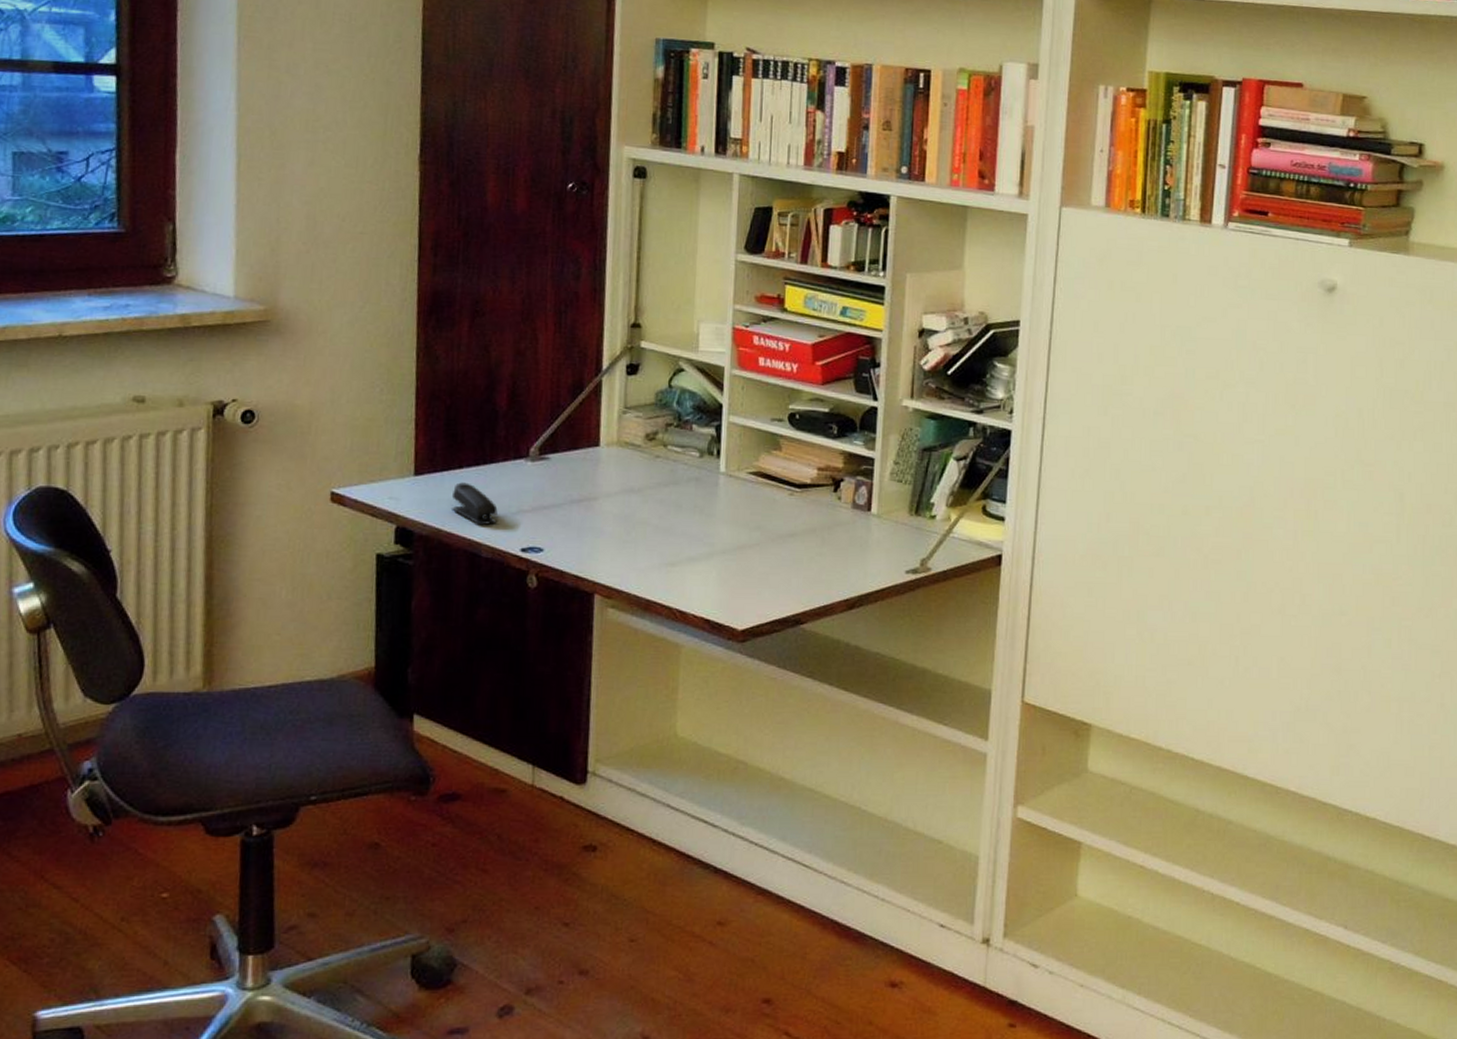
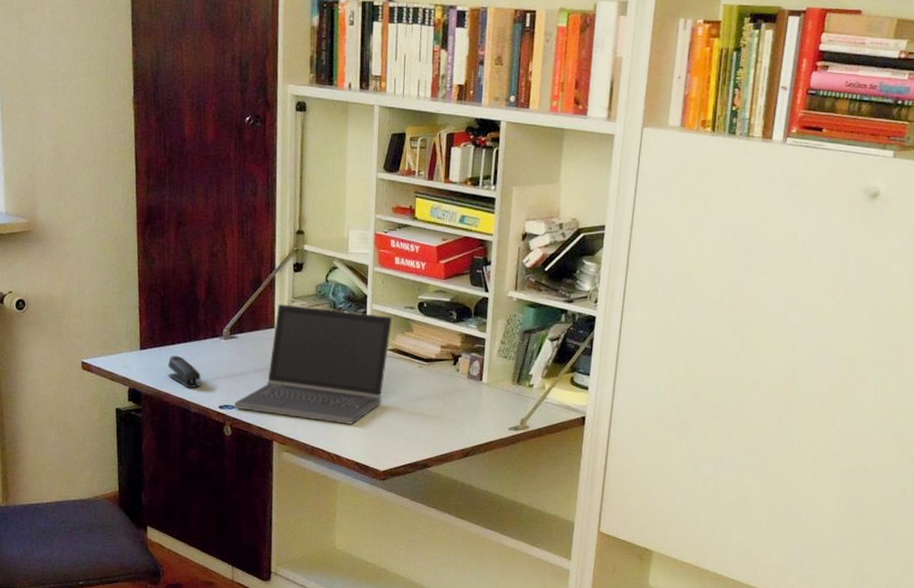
laptop computer: none [542,415,756,570] -> present [234,304,393,424]

